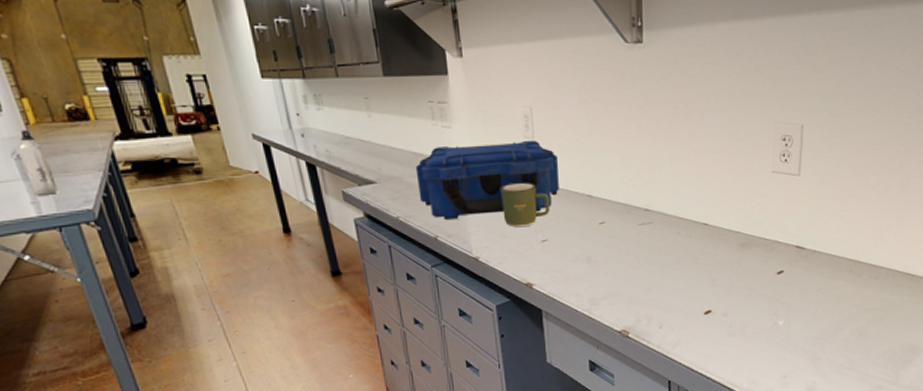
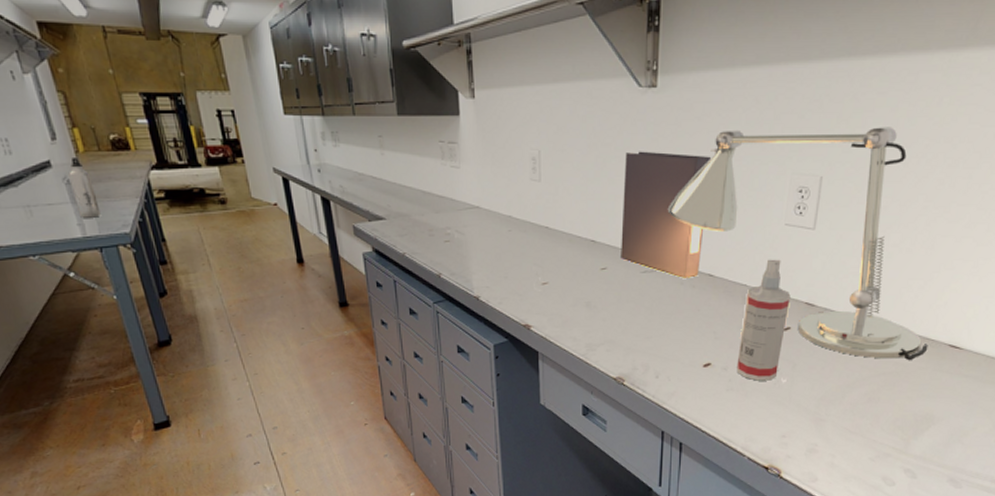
toolbox: present [415,140,559,219] -> none [423,182,563,258]
mug: present [500,183,549,228] -> none [504,225,552,269]
binder: none [616,105,699,229] -> present [621,151,712,278]
desk lamp: none [660,76,909,296] -> present [667,127,928,360]
spray bottle: none [736,205,782,325] -> present [736,259,791,381]

